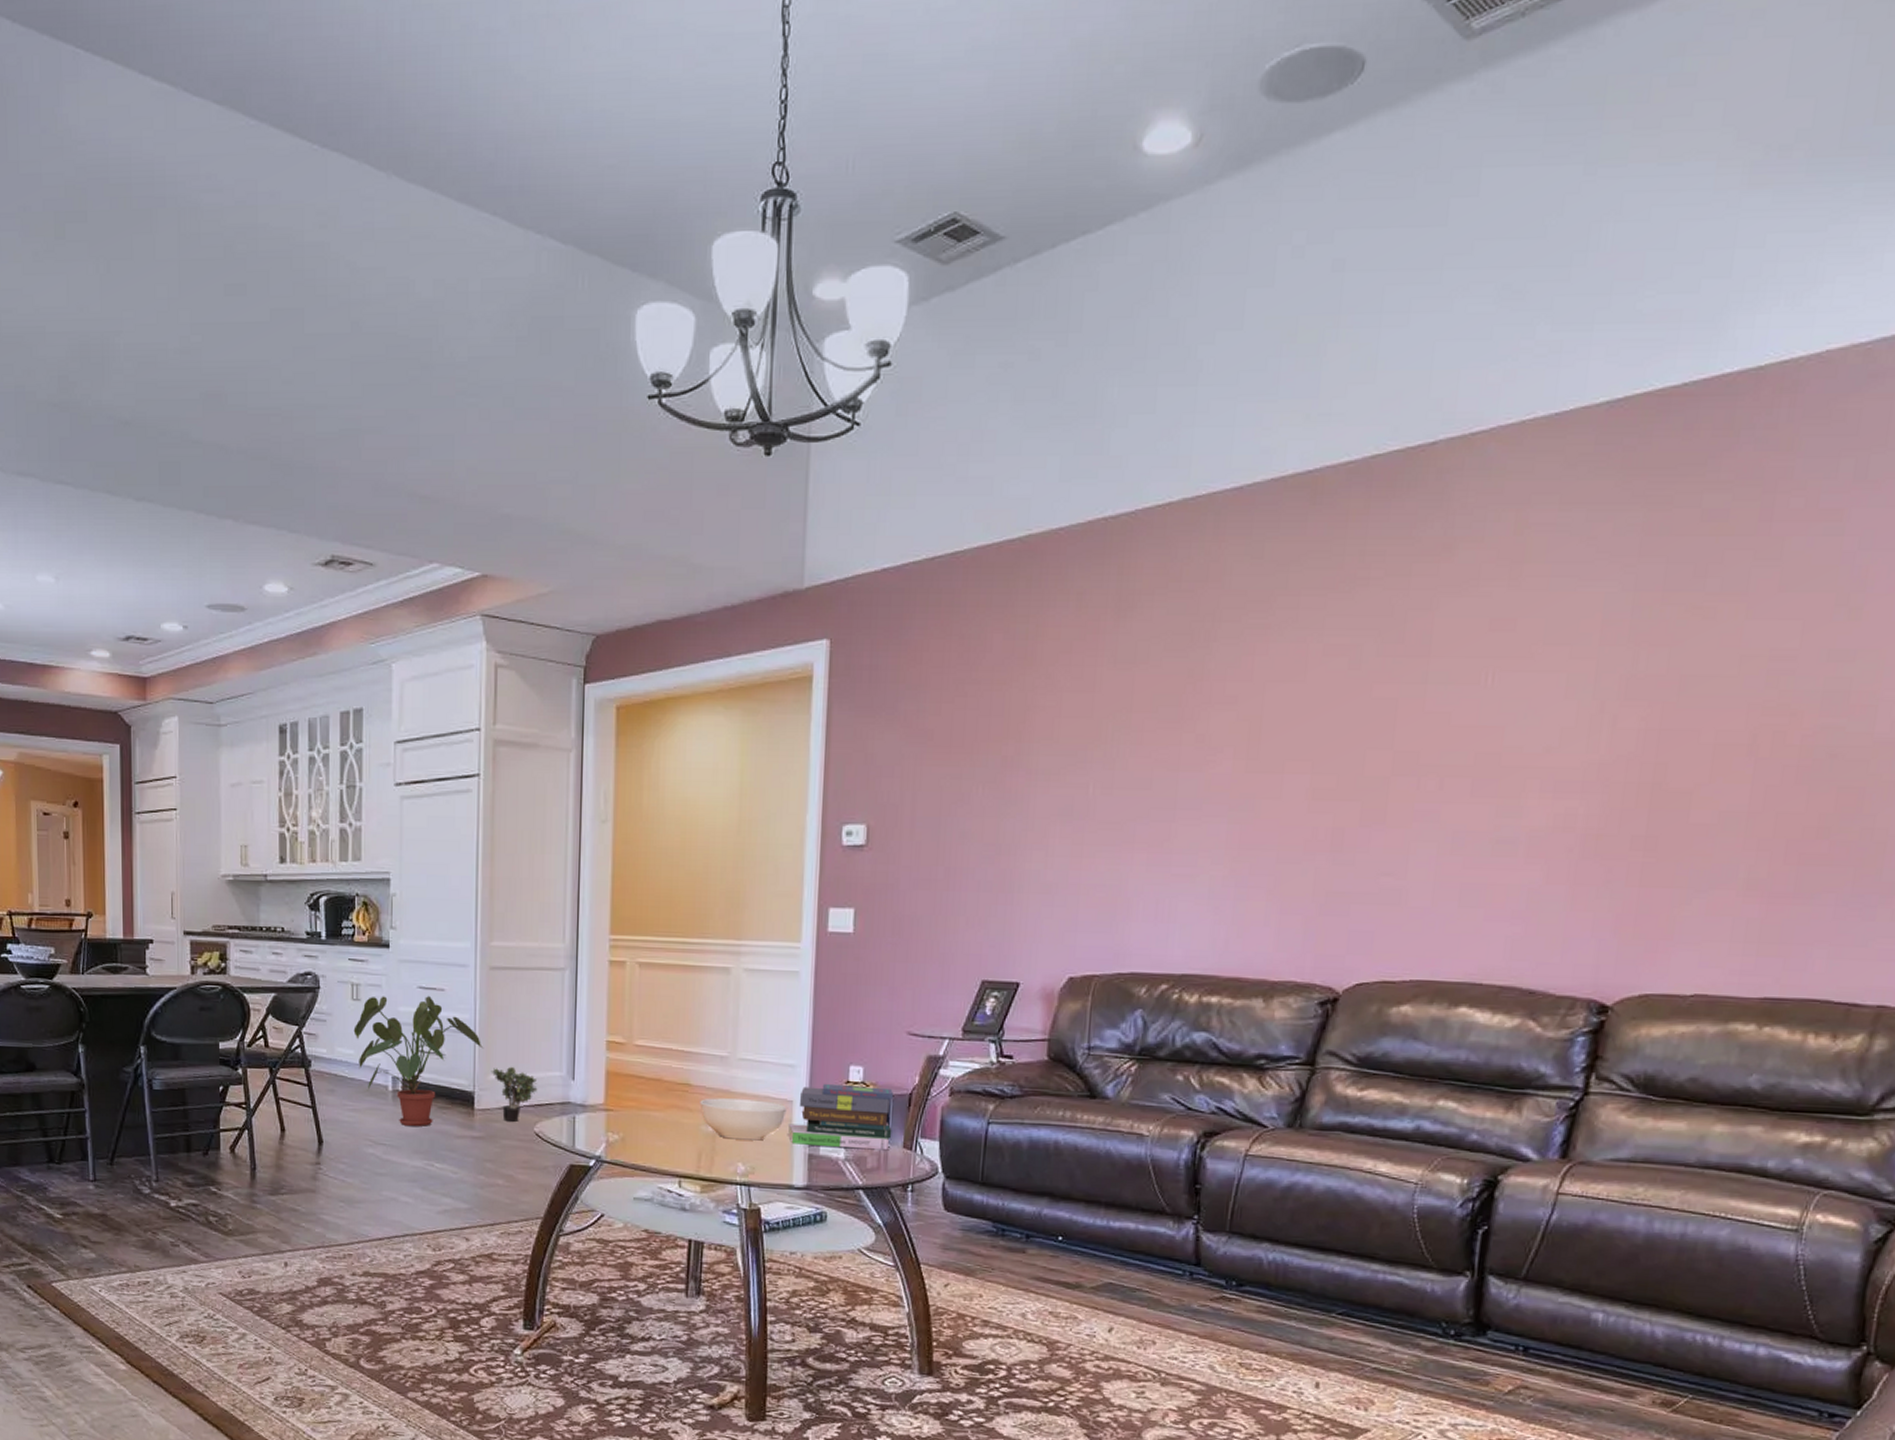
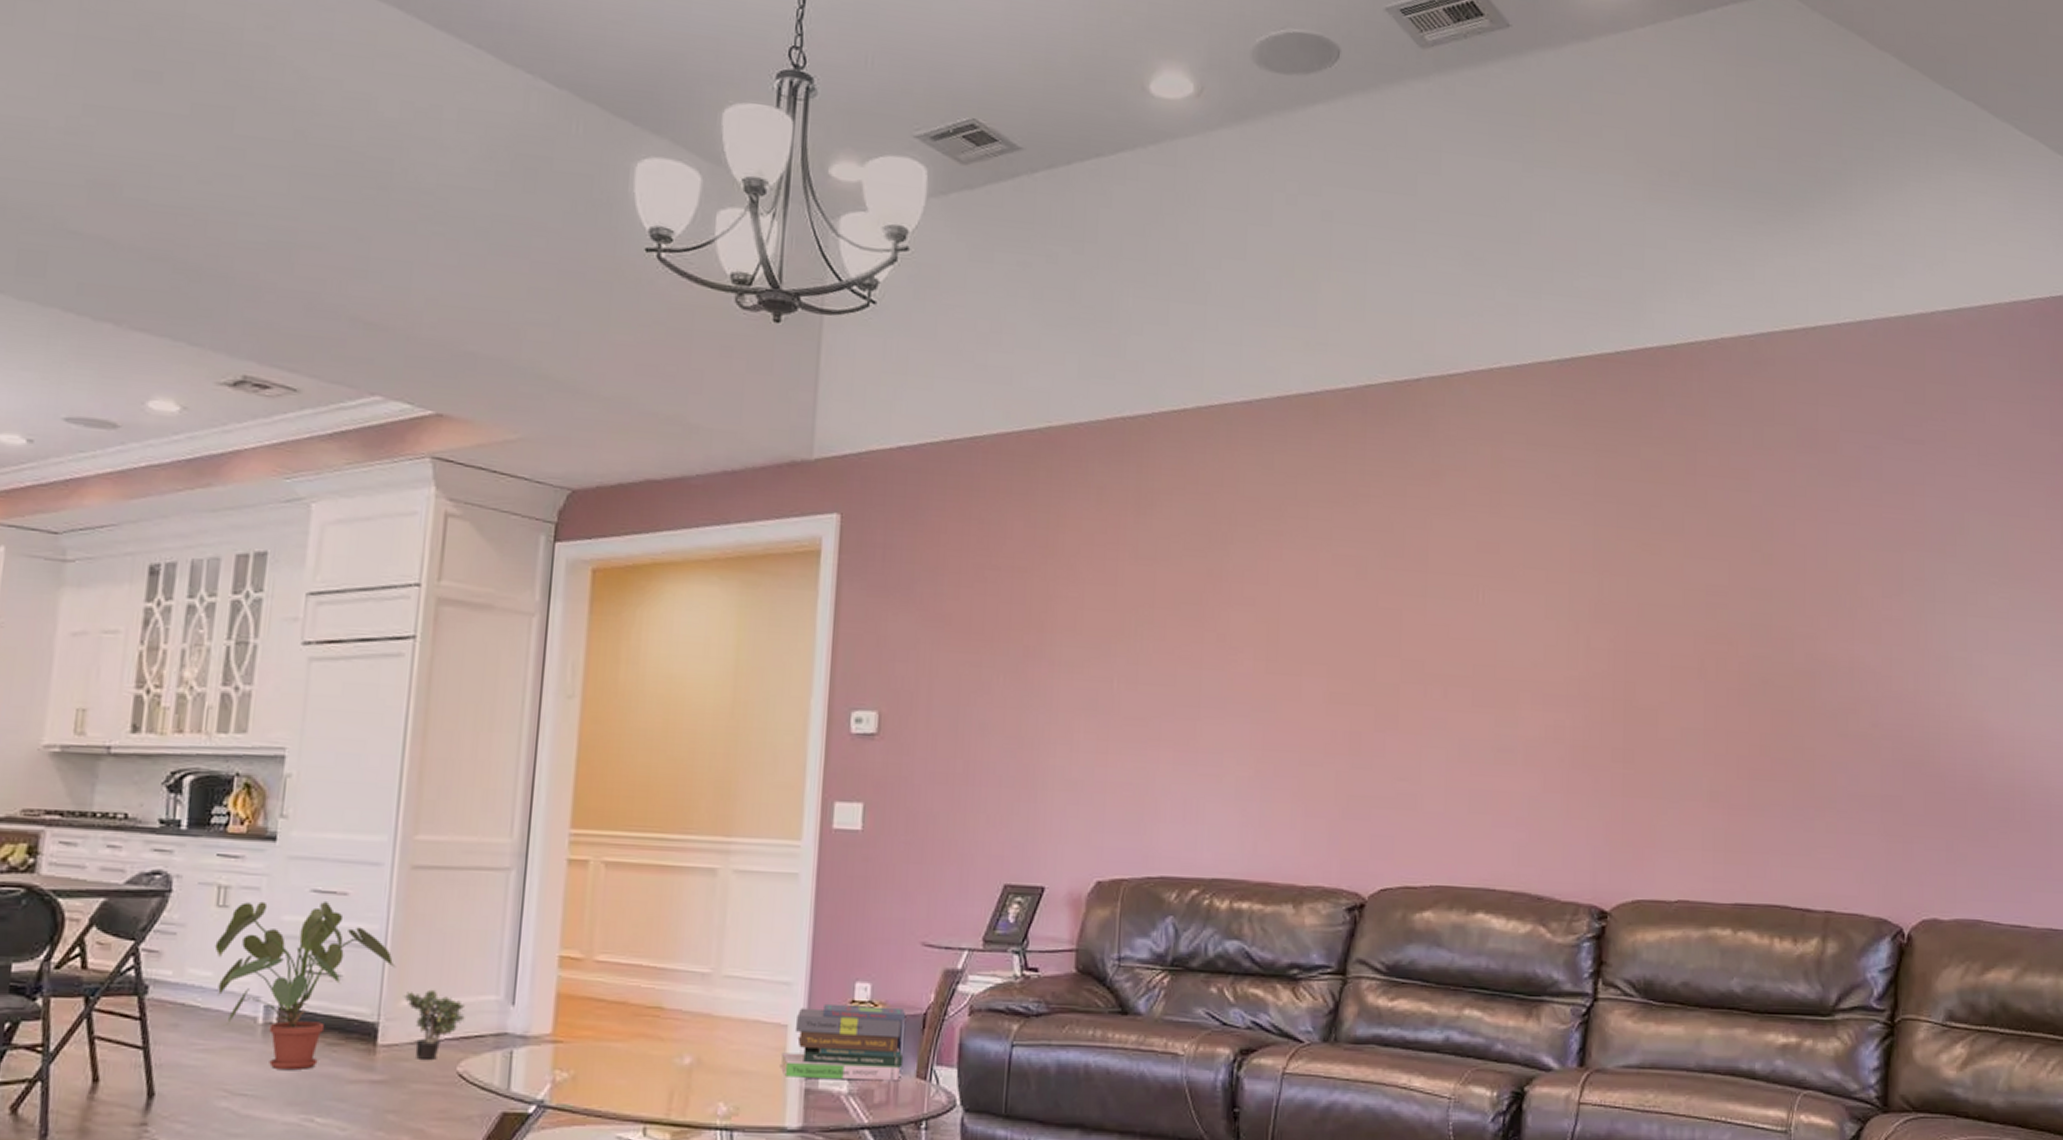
bowl: present [699,1098,787,1141] -> none [673,1023,780,1074]

